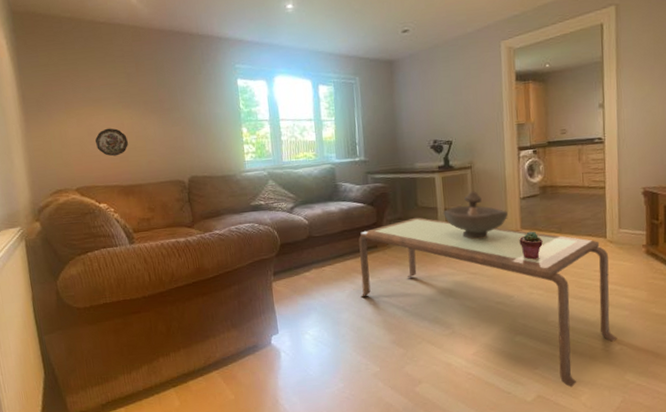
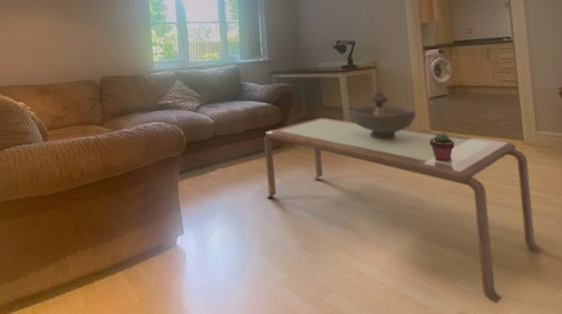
decorative plate: present [95,128,128,157] -> none [17,31,46,58]

